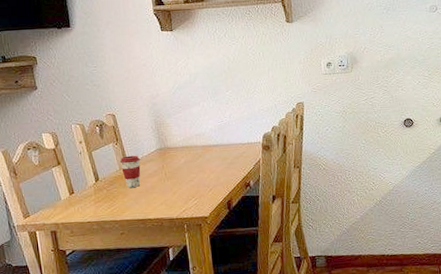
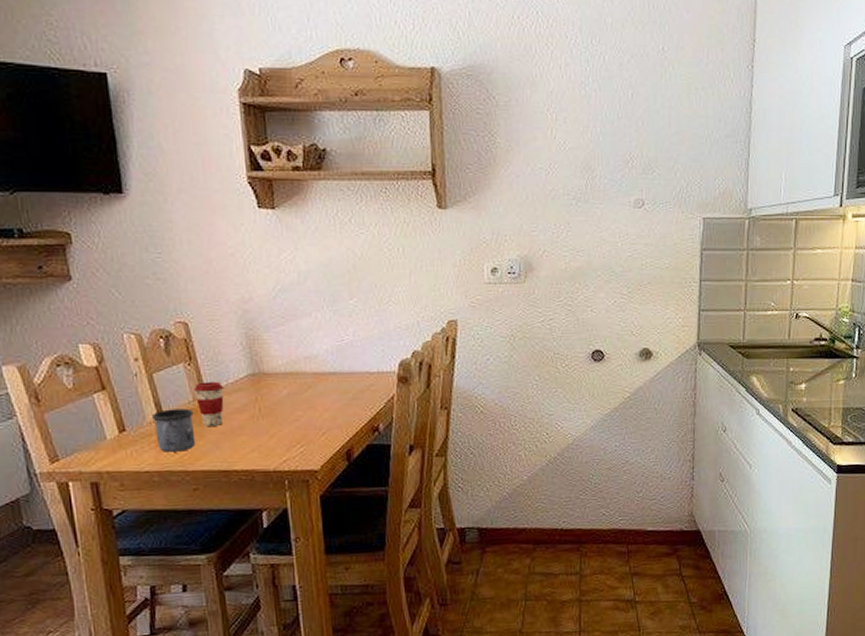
mug: none [92,175,122,208] -> present [152,408,196,452]

